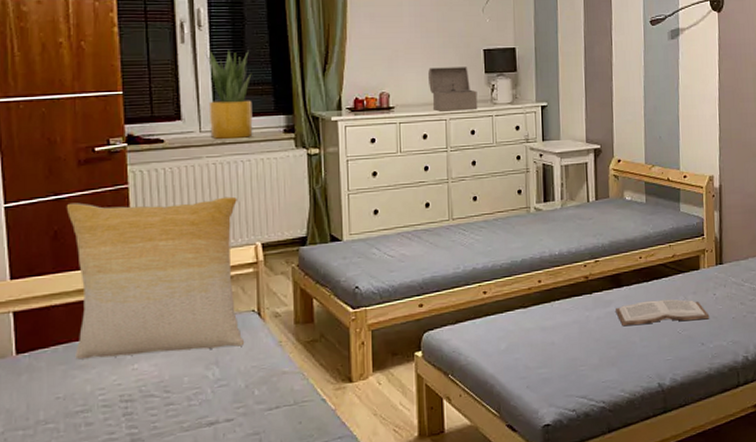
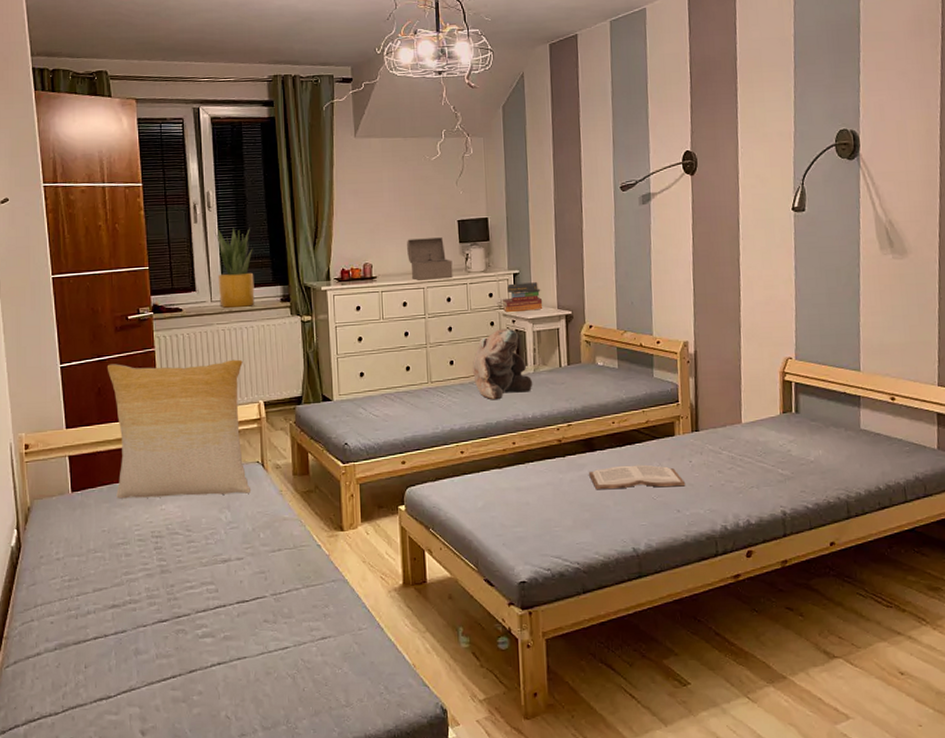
stuffed animal: none [496,163,560,237] -> present [472,328,533,400]
books: none [529,115,571,147] -> present [502,282,543,313]

